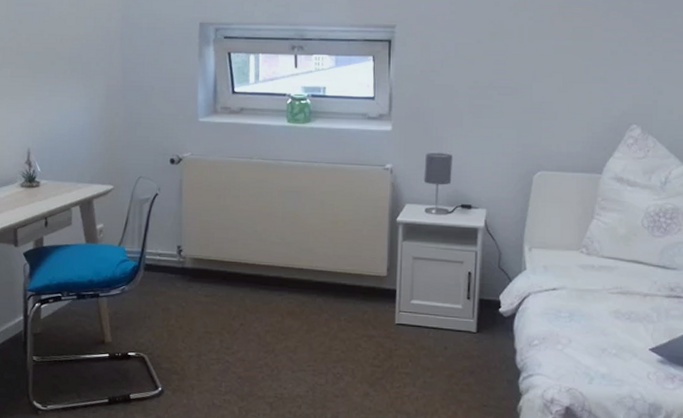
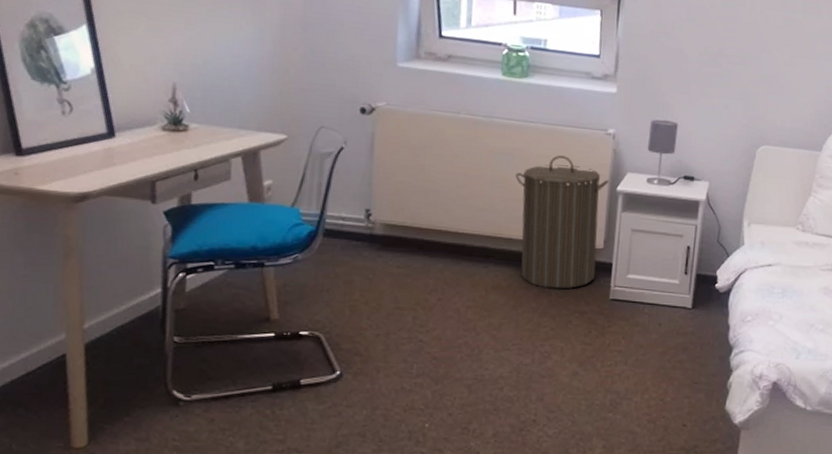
laundry hamper: none [303,191,389,315] -> present [515,155,609,289]

